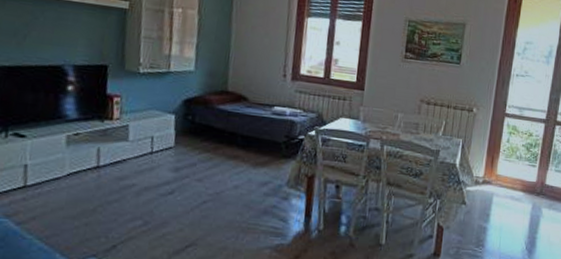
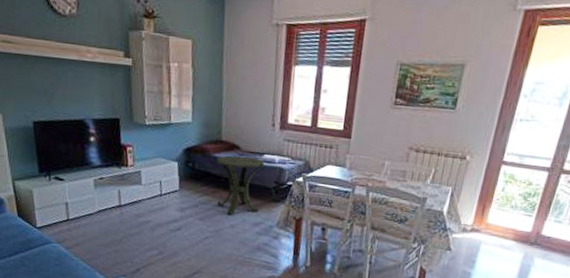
side table: none [219,107,275,174] -> present [216,155,265,215]

